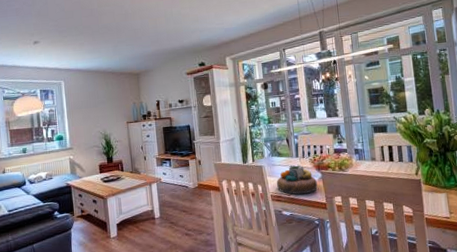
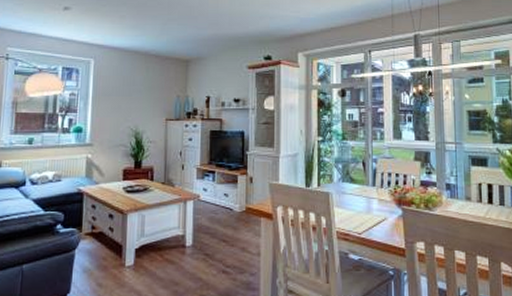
decorative bowl: present [277,164,318,195] -> none [346,195,396,235]

